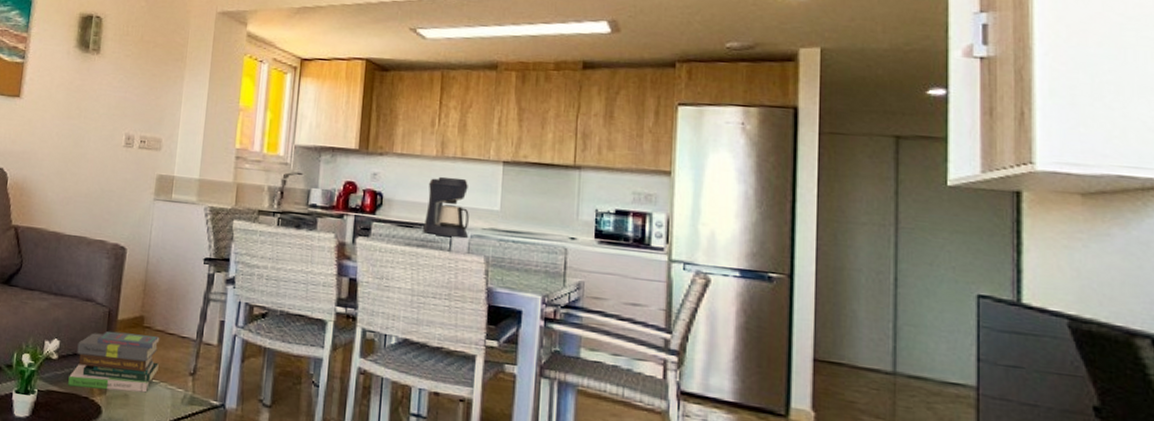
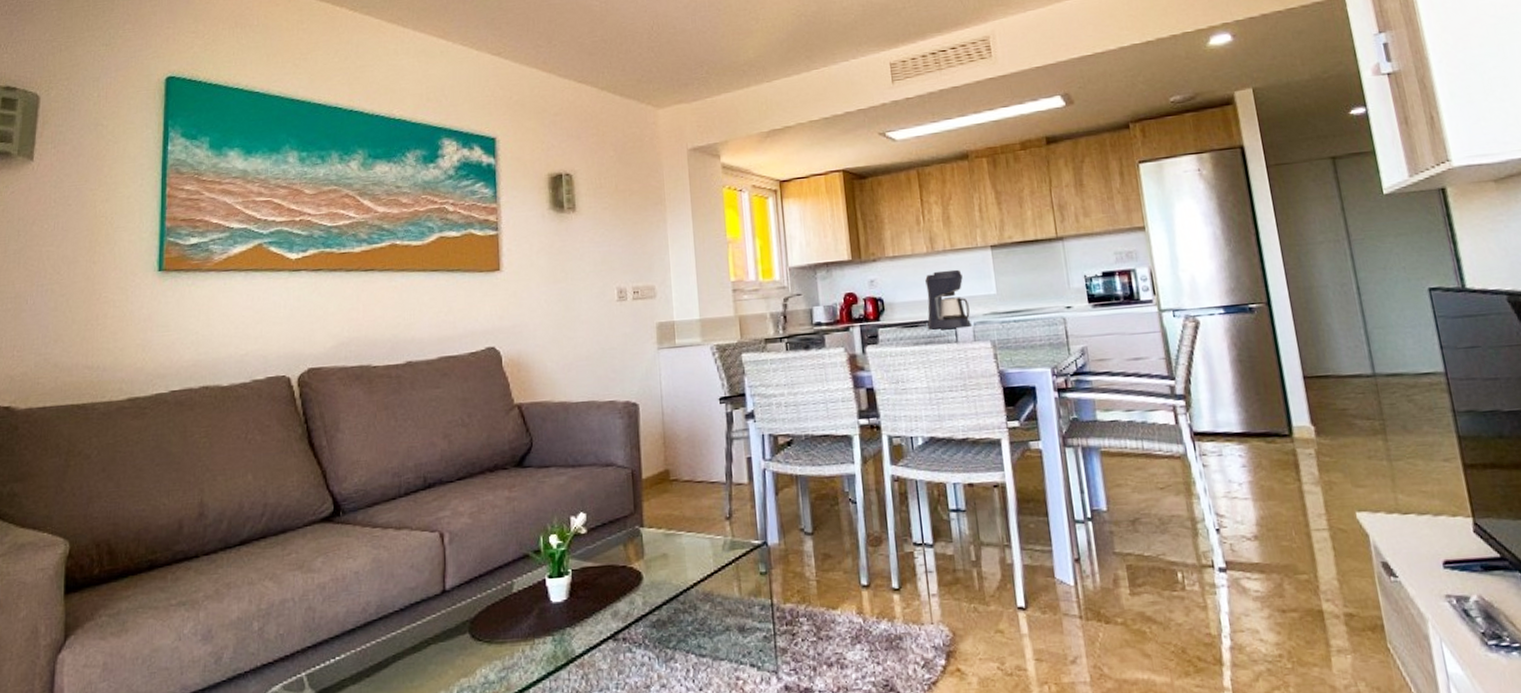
books: present [68,330,160,393] -> none [602,486,693,558]

